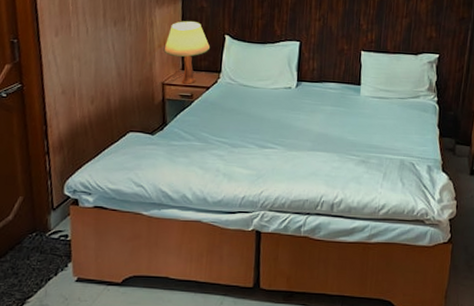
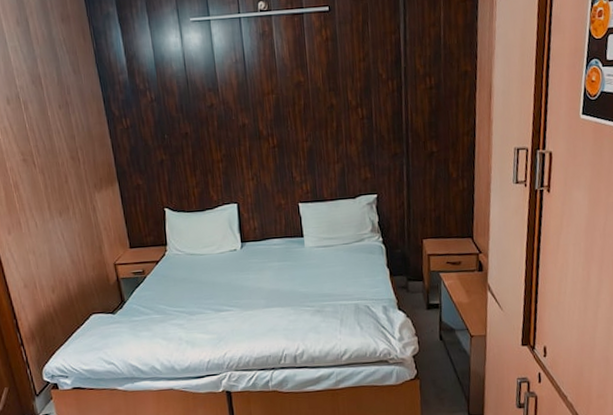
table lamp: present [163,21,211,85] -> none [109,200,153,262]

